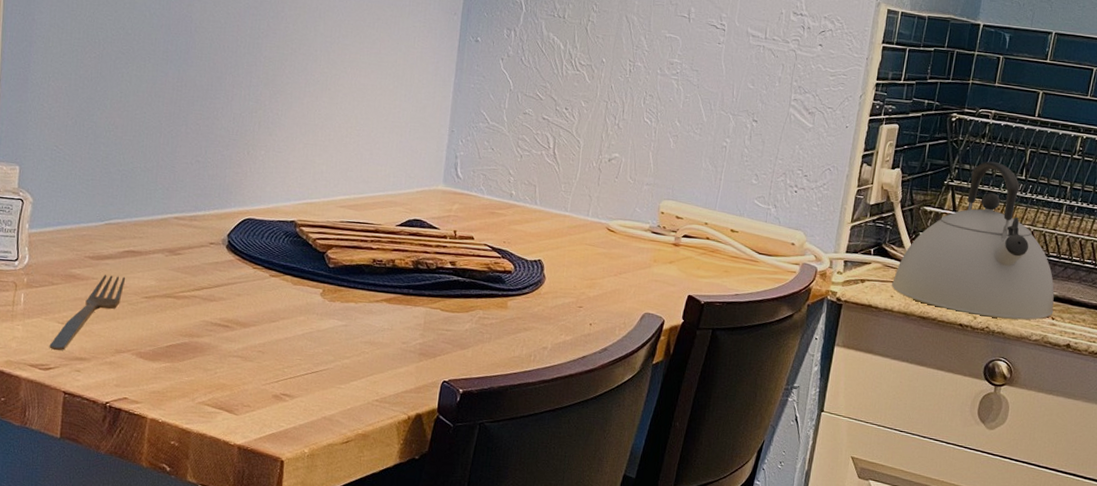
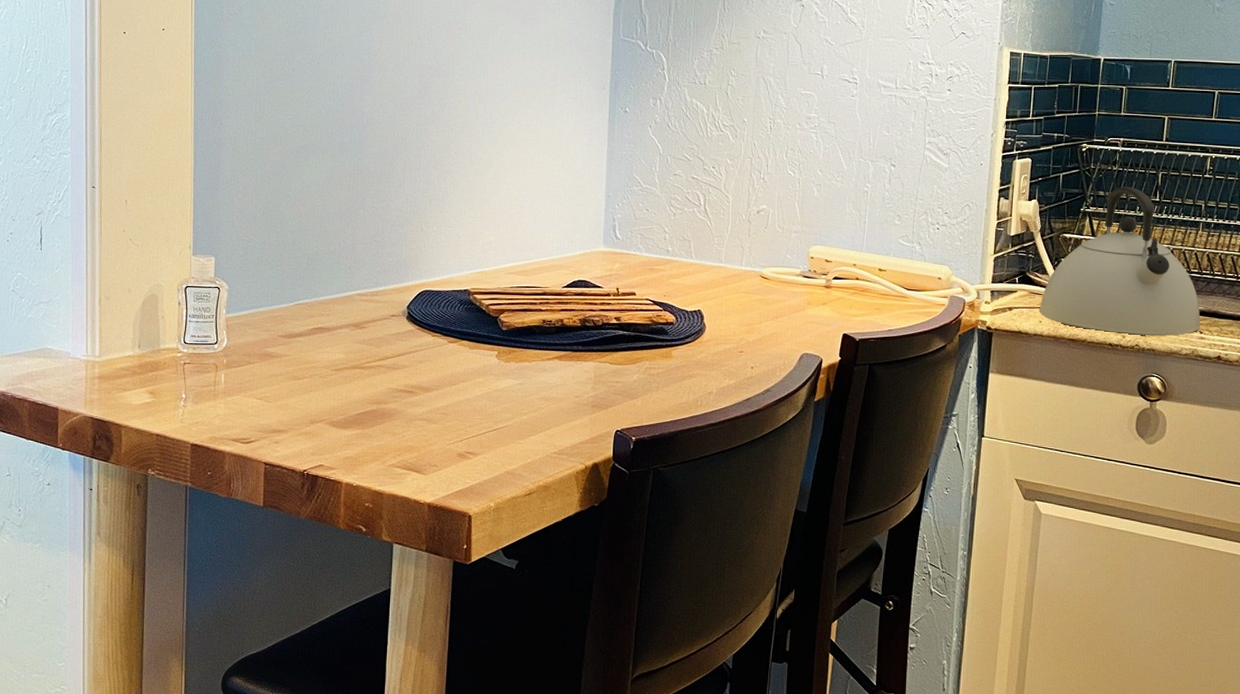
fork: present [49,275,126,351] -> none [249,351,316,425]

